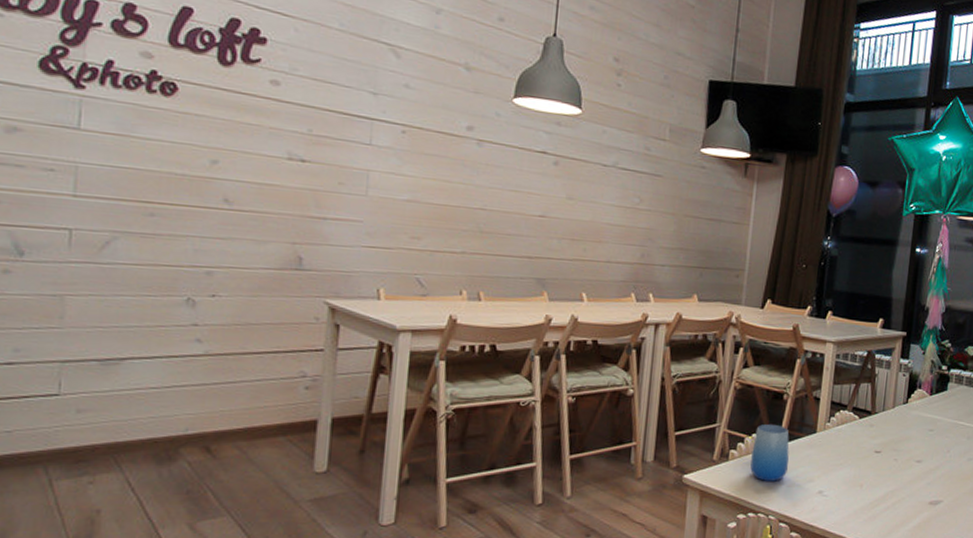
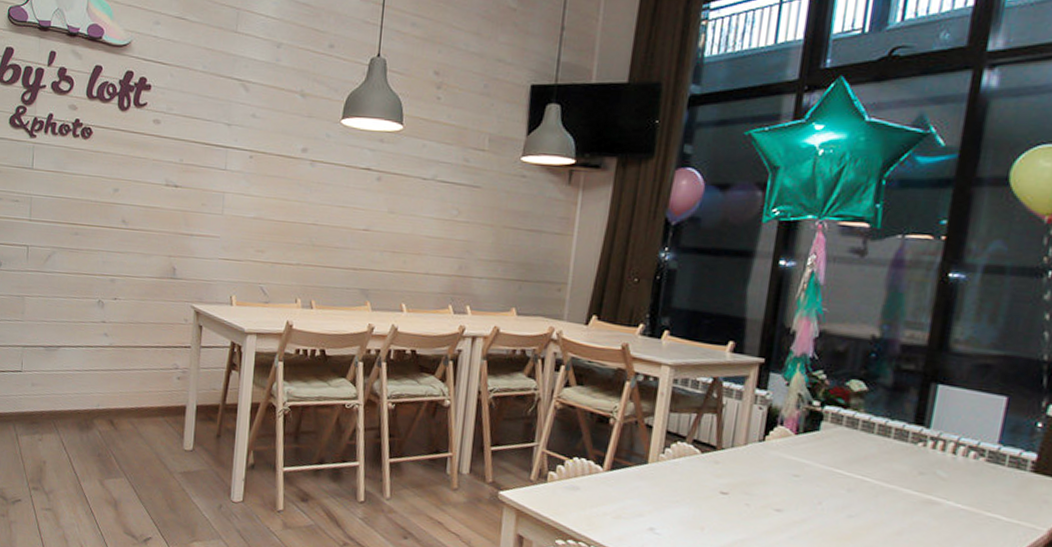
cup: present [750,423,790,482] -> none [570,448,616,511]

